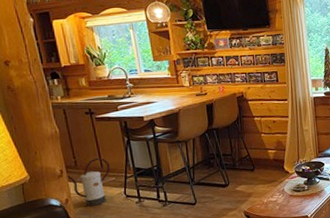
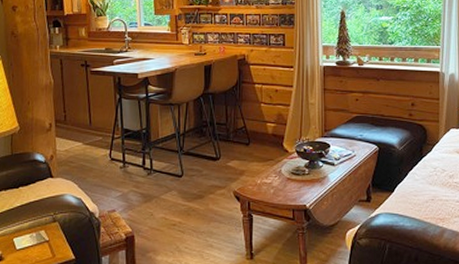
watering can: present [68,157,110,207] -> none [56,114,98,166]

